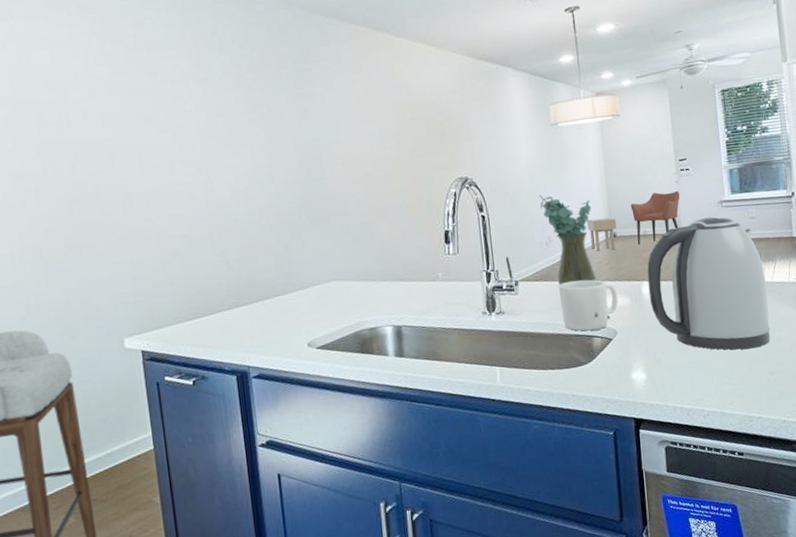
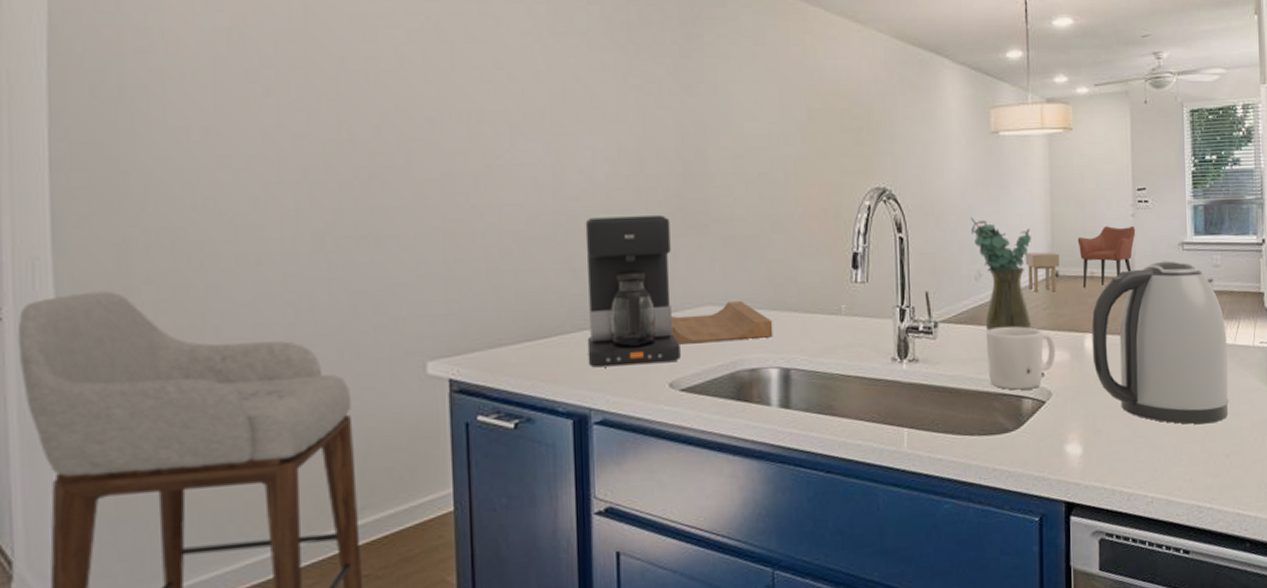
coffee maker: none [233,214,315,335] -> present [585,215,681,368]
cutting board: none [305,276,386,313] -> present [671,301,773,345]

